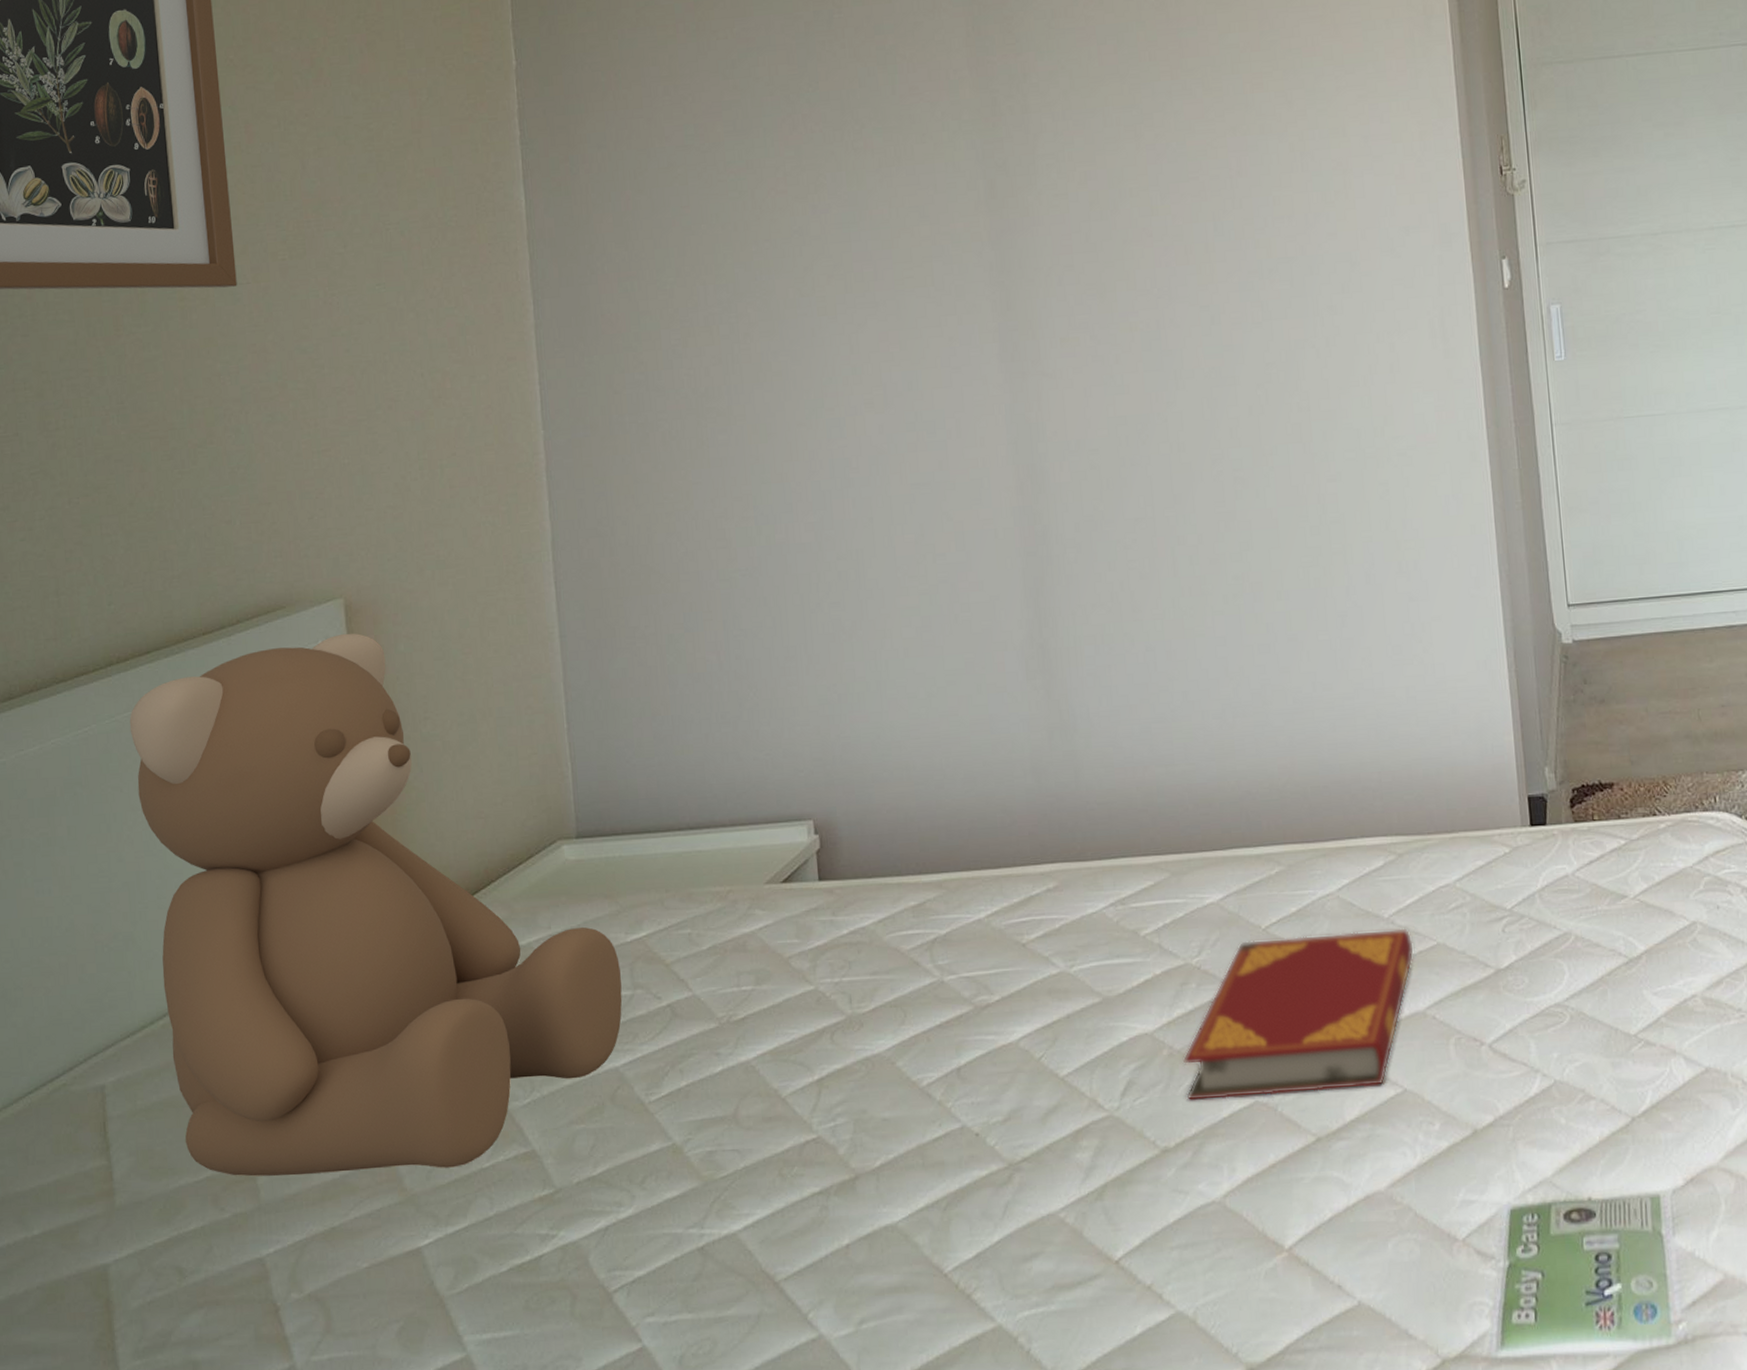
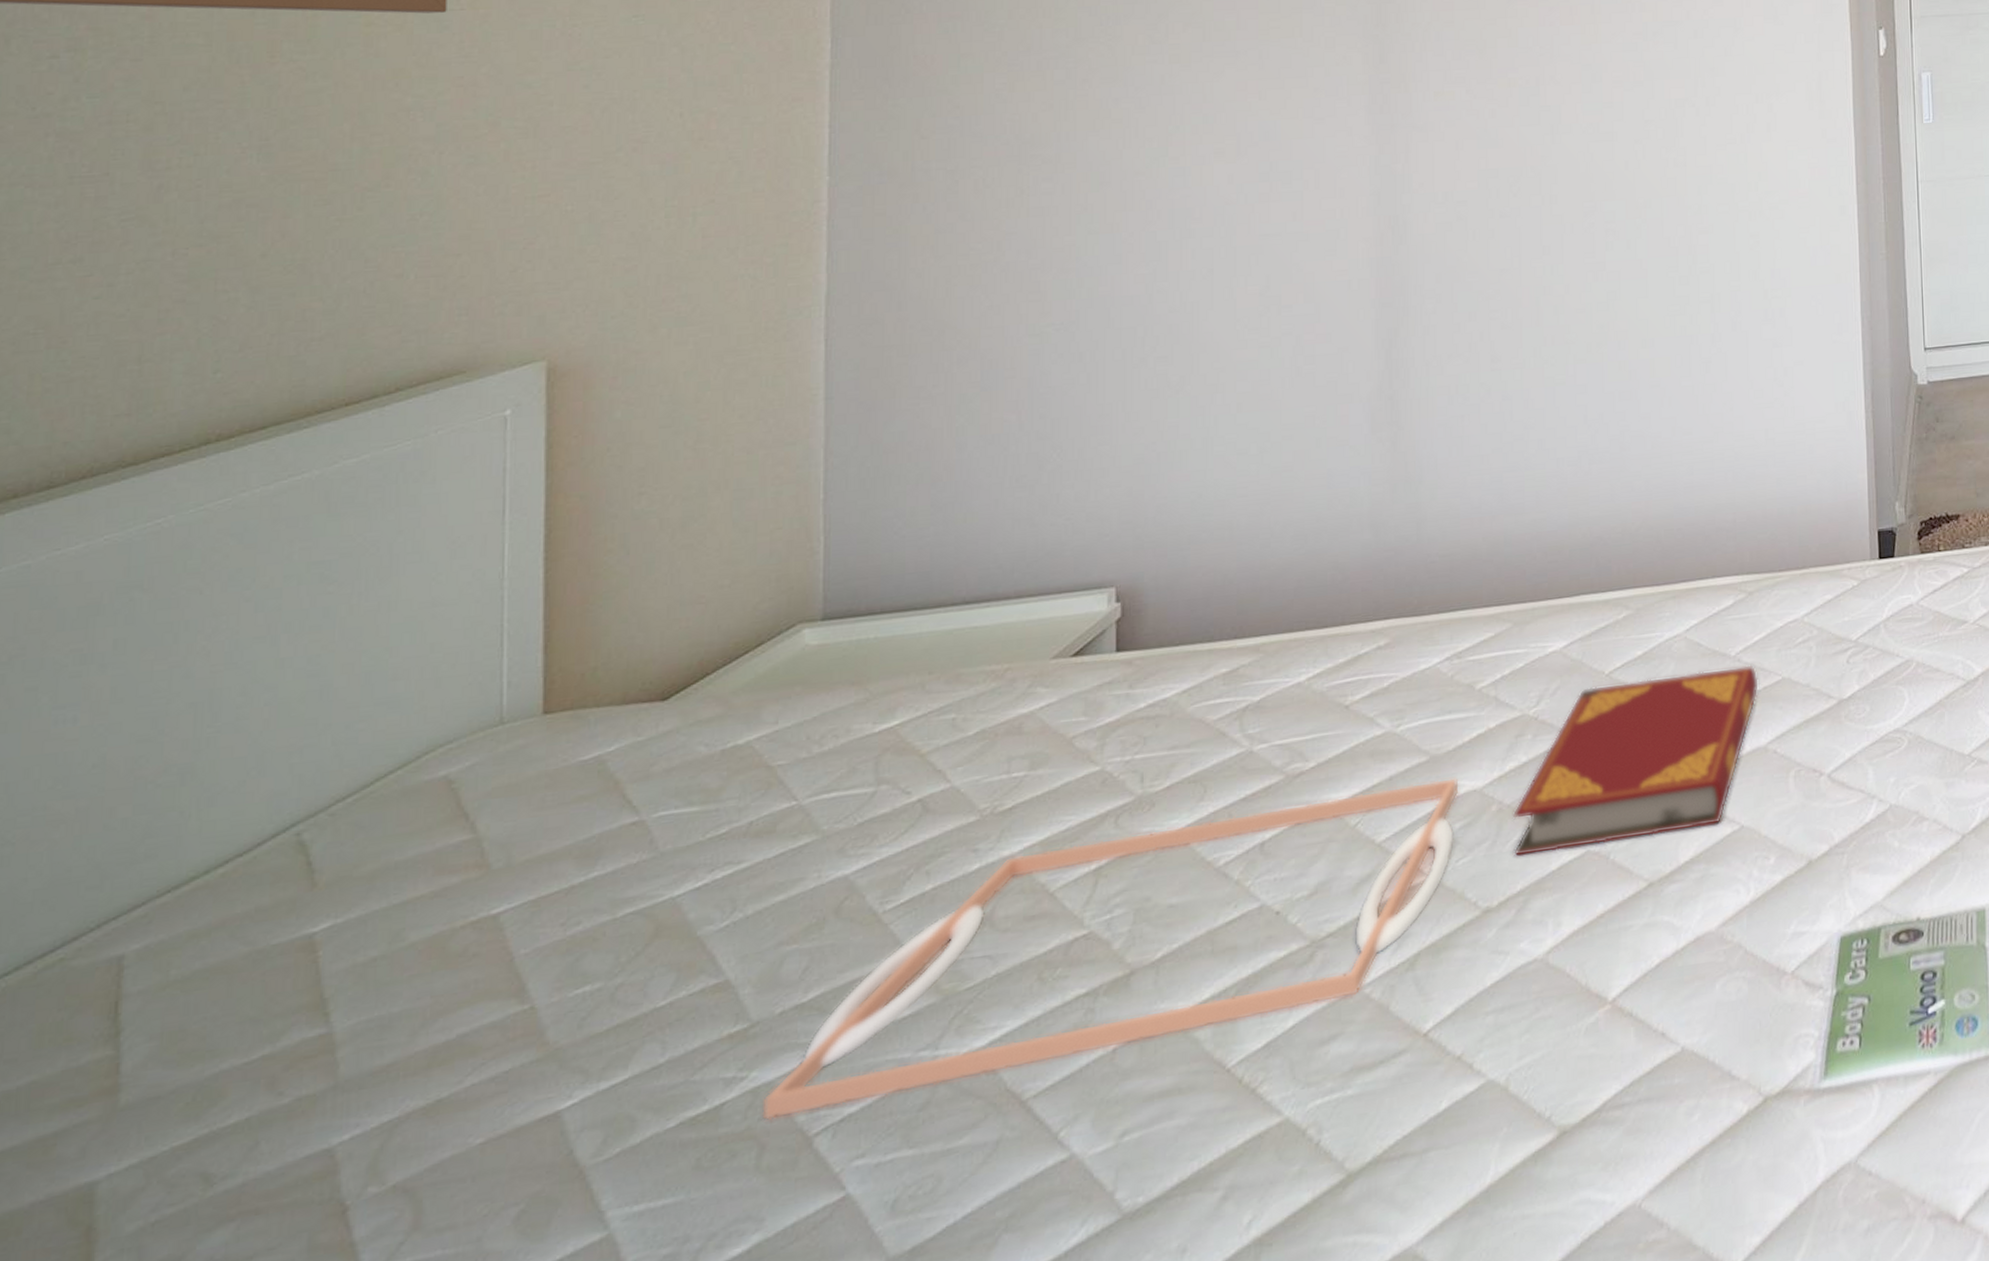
teddy bear: present [129,633,623,1177] -> none [224,399,862,1051]
serving tray: none [571,1019,1132,1274] -> present [762,777,1459,1120]

